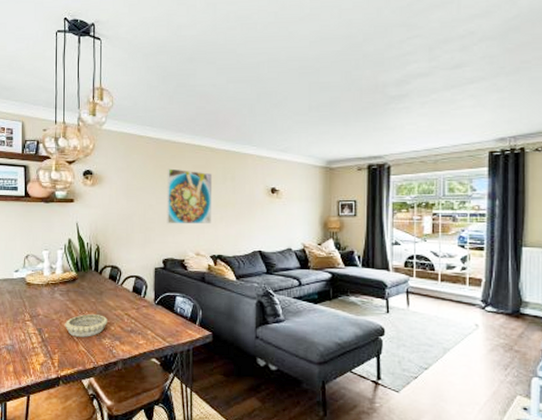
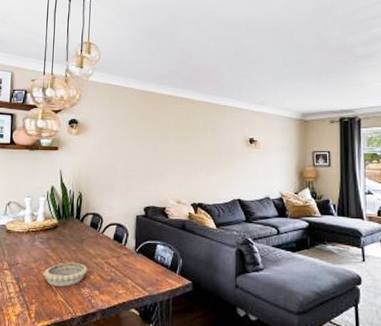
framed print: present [166,168,213,224] -> none [148,119,194,173]

